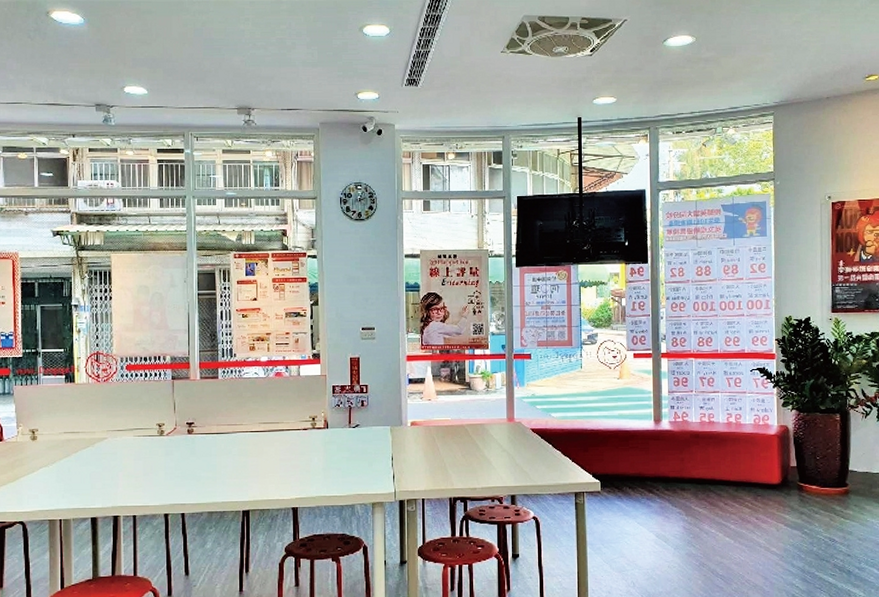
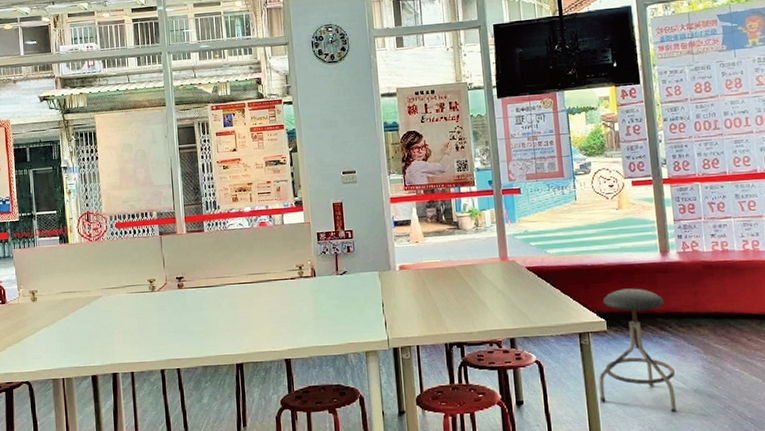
stool: none [589,453,659,569] -> present [599,288,677,413]

